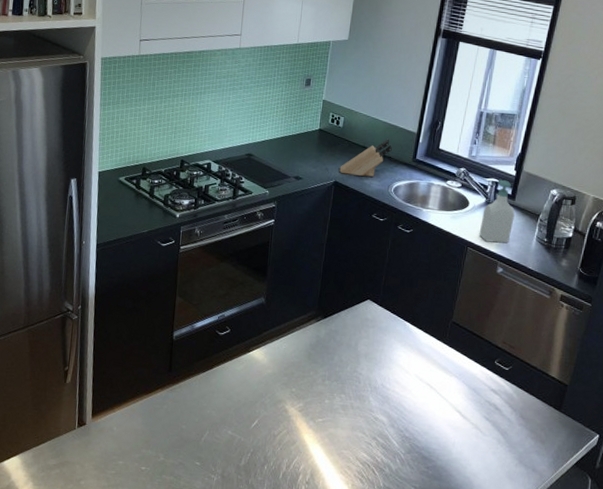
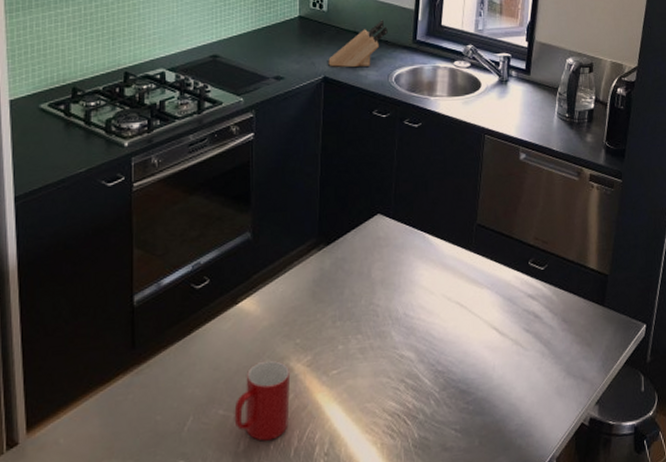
cup: none [239,400,286,462] -> present [234,360,291,441]
soap bottle: present [479,179,515,244] -> none [495,53,532,126]

